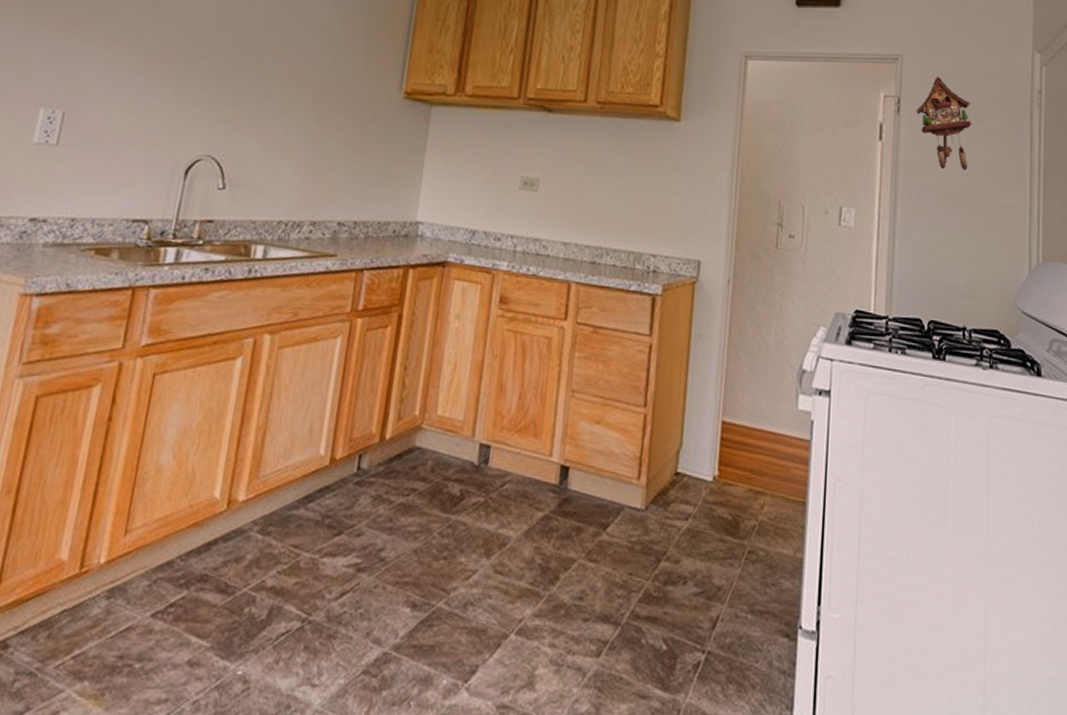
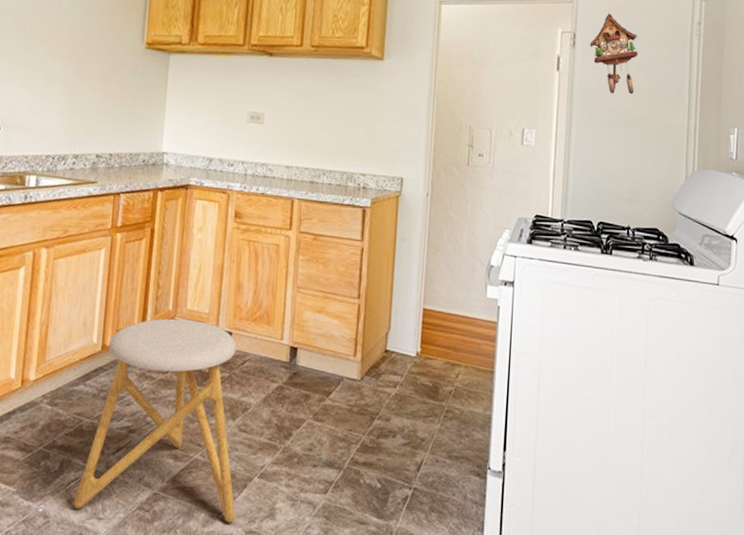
stool: none [281,426,495,694] -> present [73,318,236,523]

